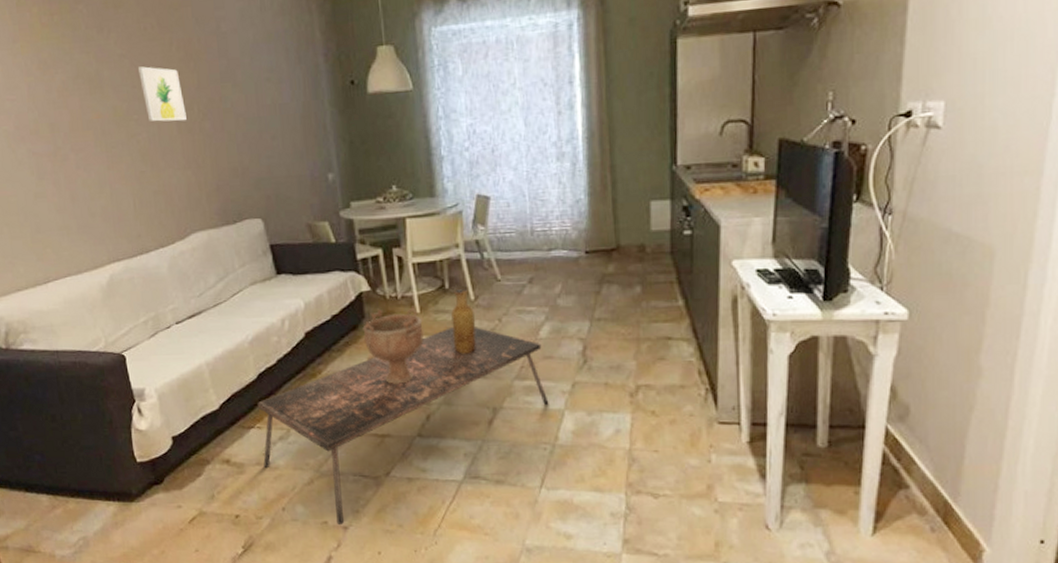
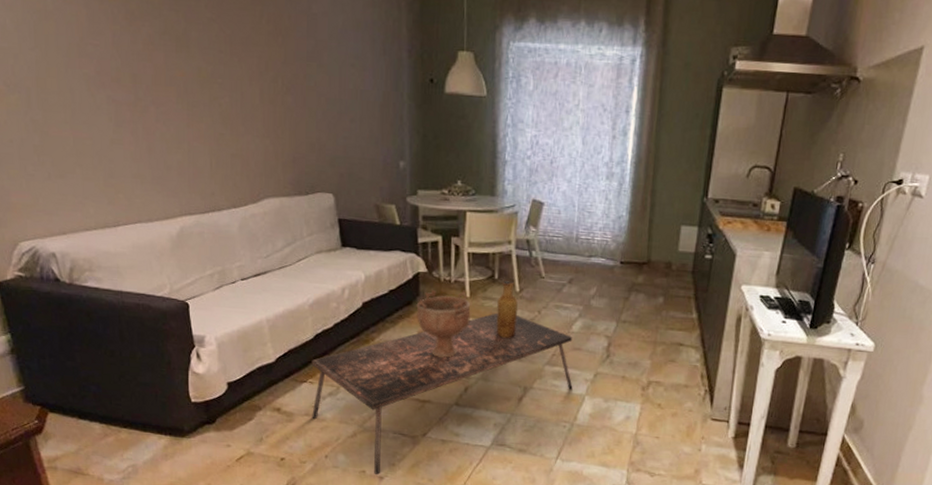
wall art: present [138,66,187,122] -> none [227,33,270,92]

